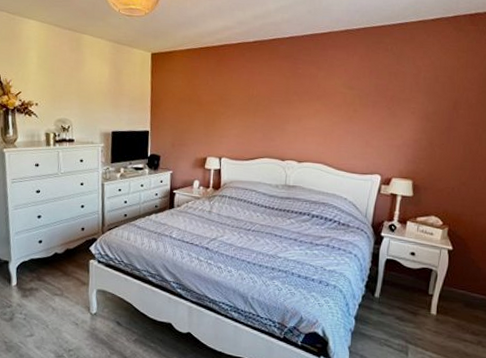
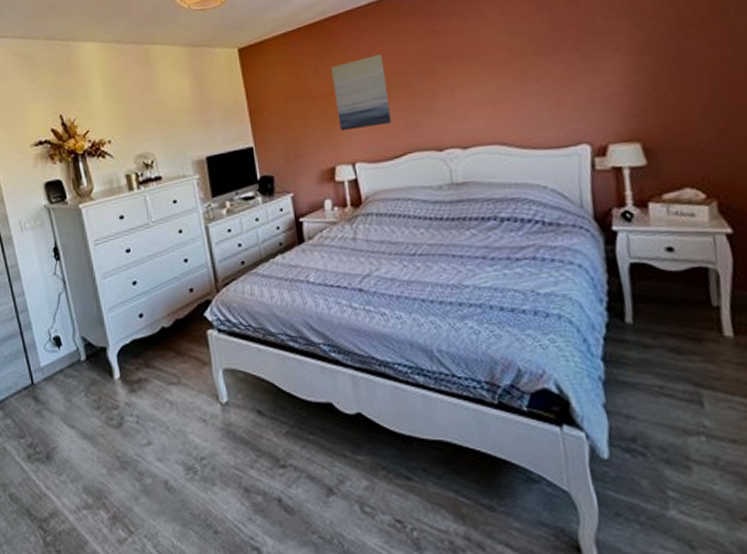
wall art: none [216,81,257,134] -> present [331,54,392,130]

